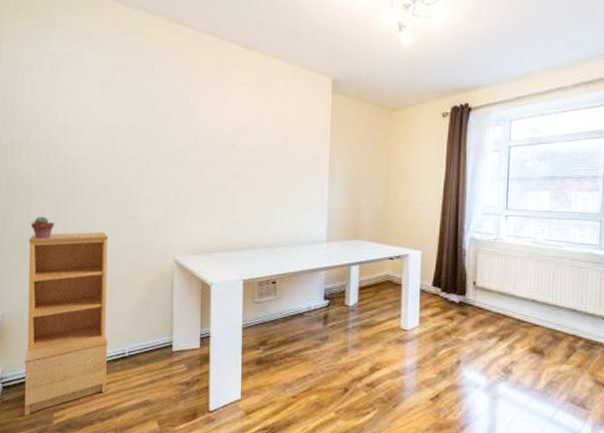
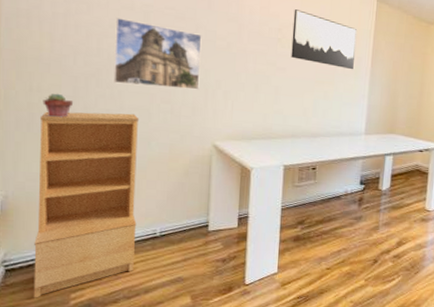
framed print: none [87,140,161,204] -> present [113,18,202,90]
wall art: none [245,112,313,171] -> present [291,9,358,70]

